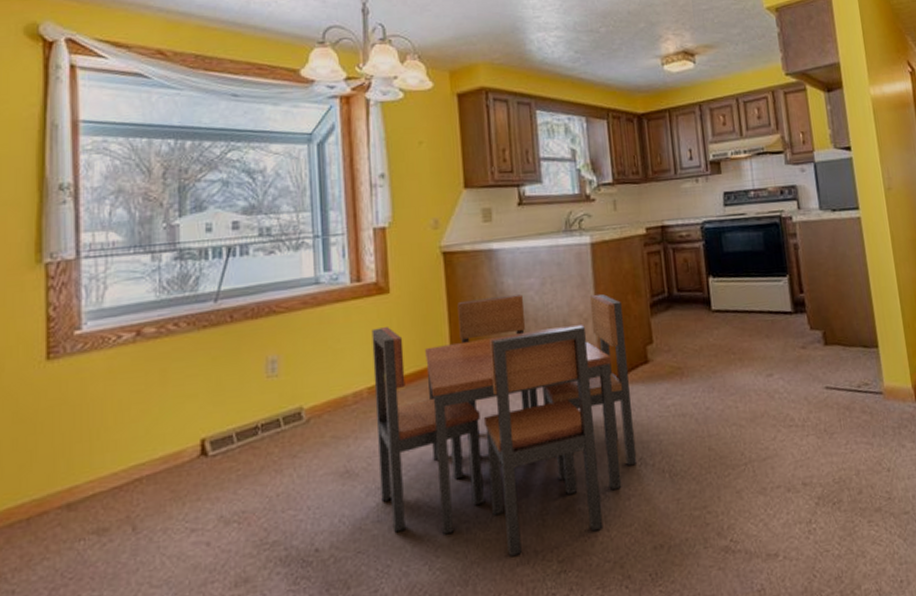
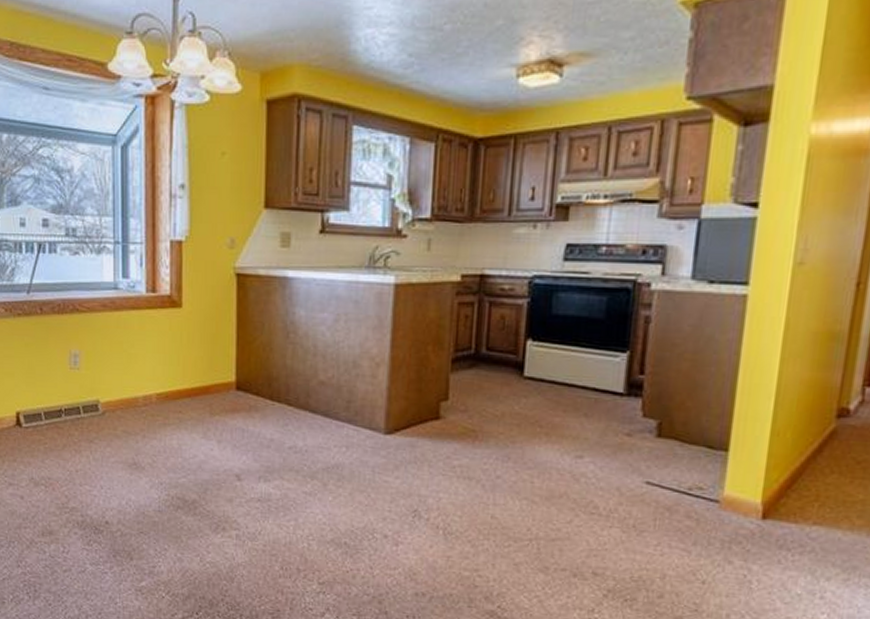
dining table: present [371,294,638,556] -> none [162,325,419,568]

